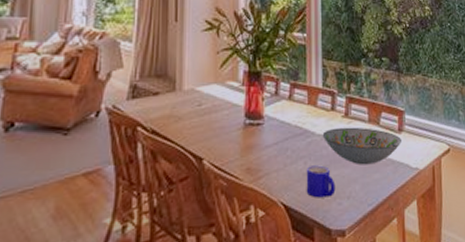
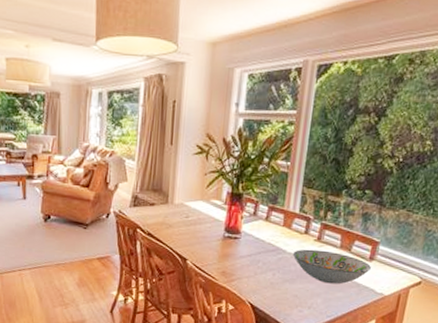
mug: present [306,165,336,198] -> none [271,277,299,305]

